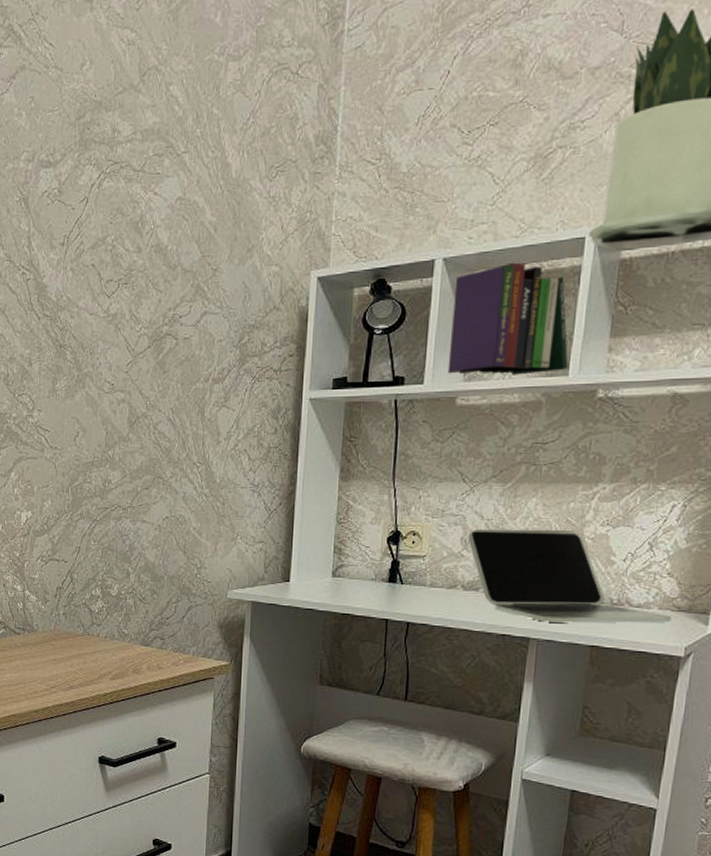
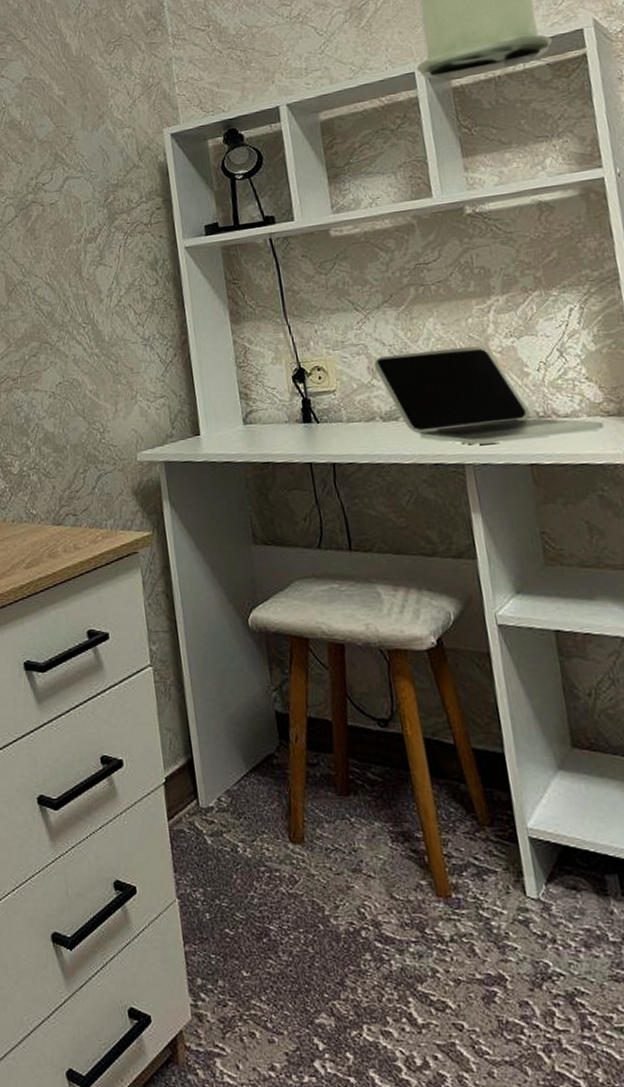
books: present [447,262,569,375] -> none [302,100,430,209]

